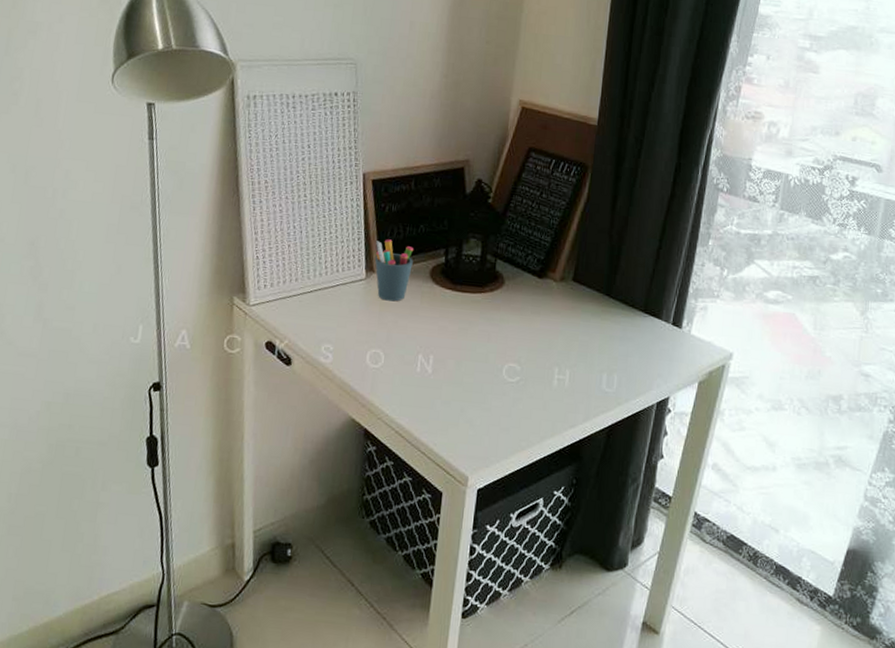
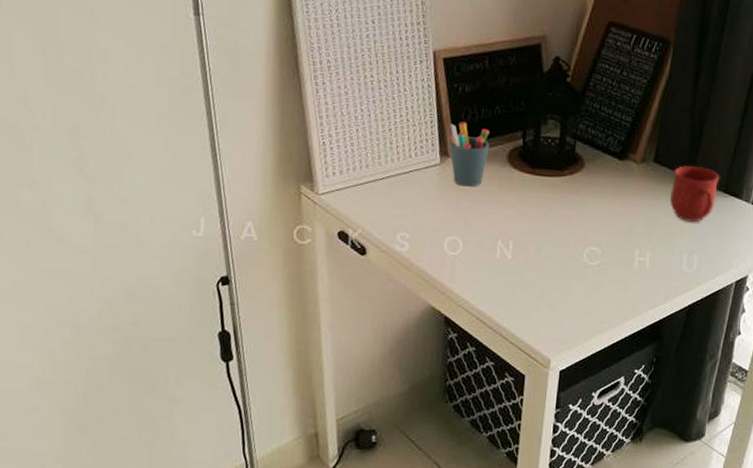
mug: none [589,285,639,342] -> present [670,166,720,223]

